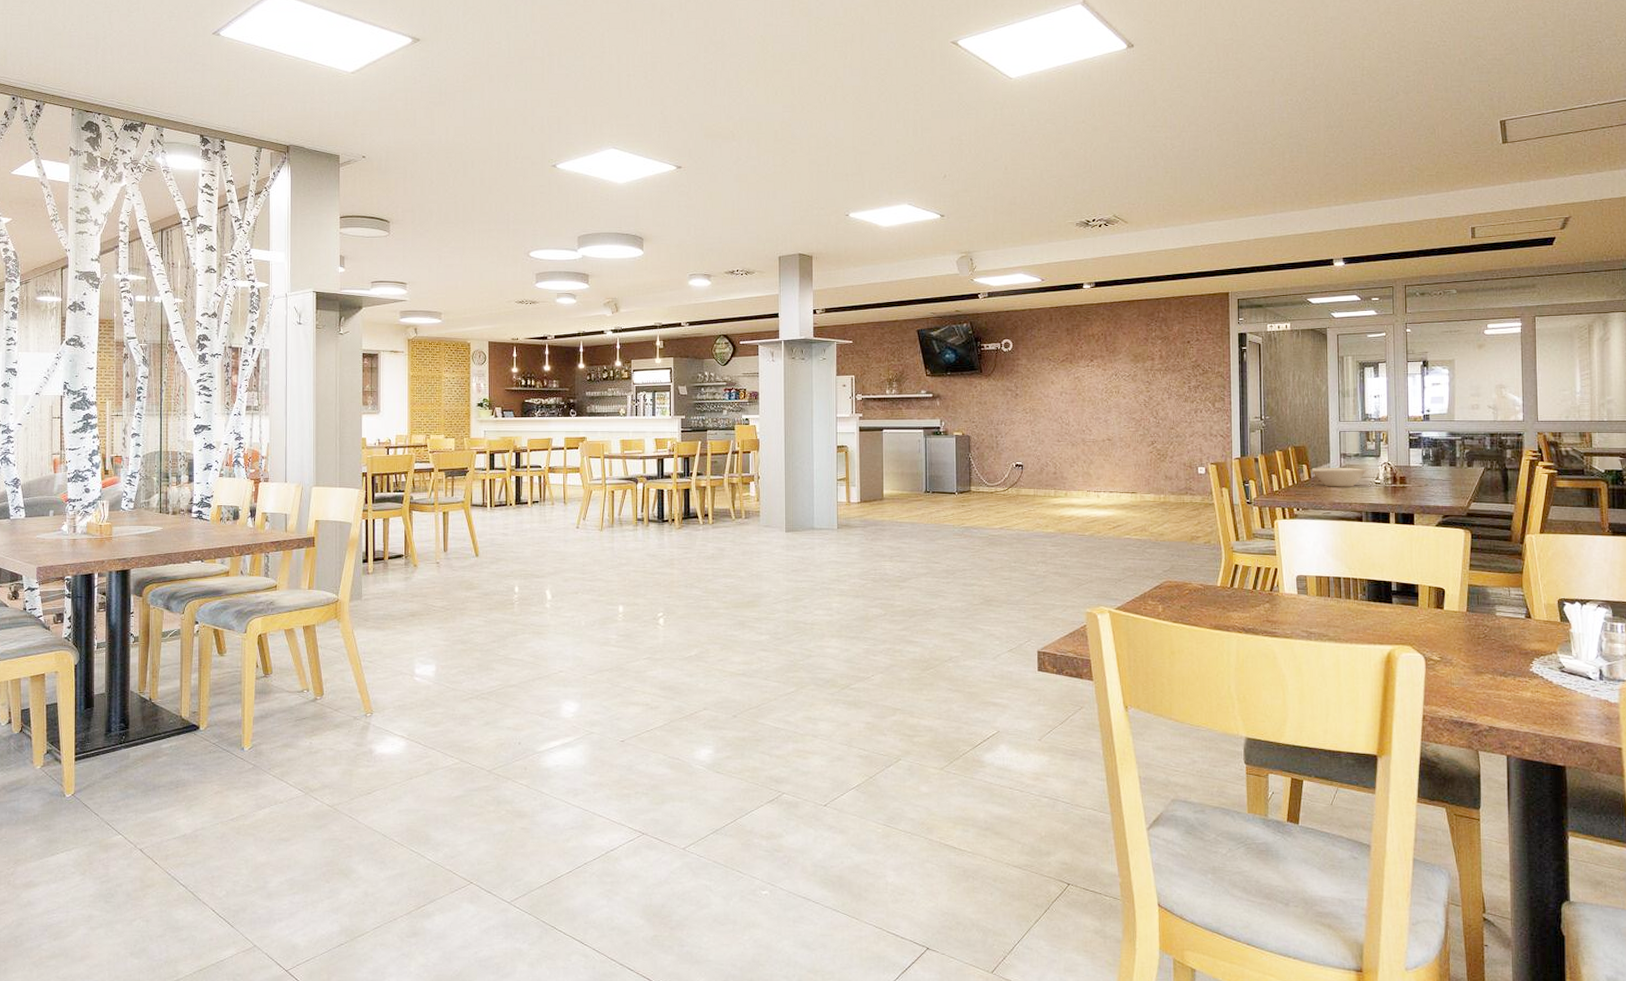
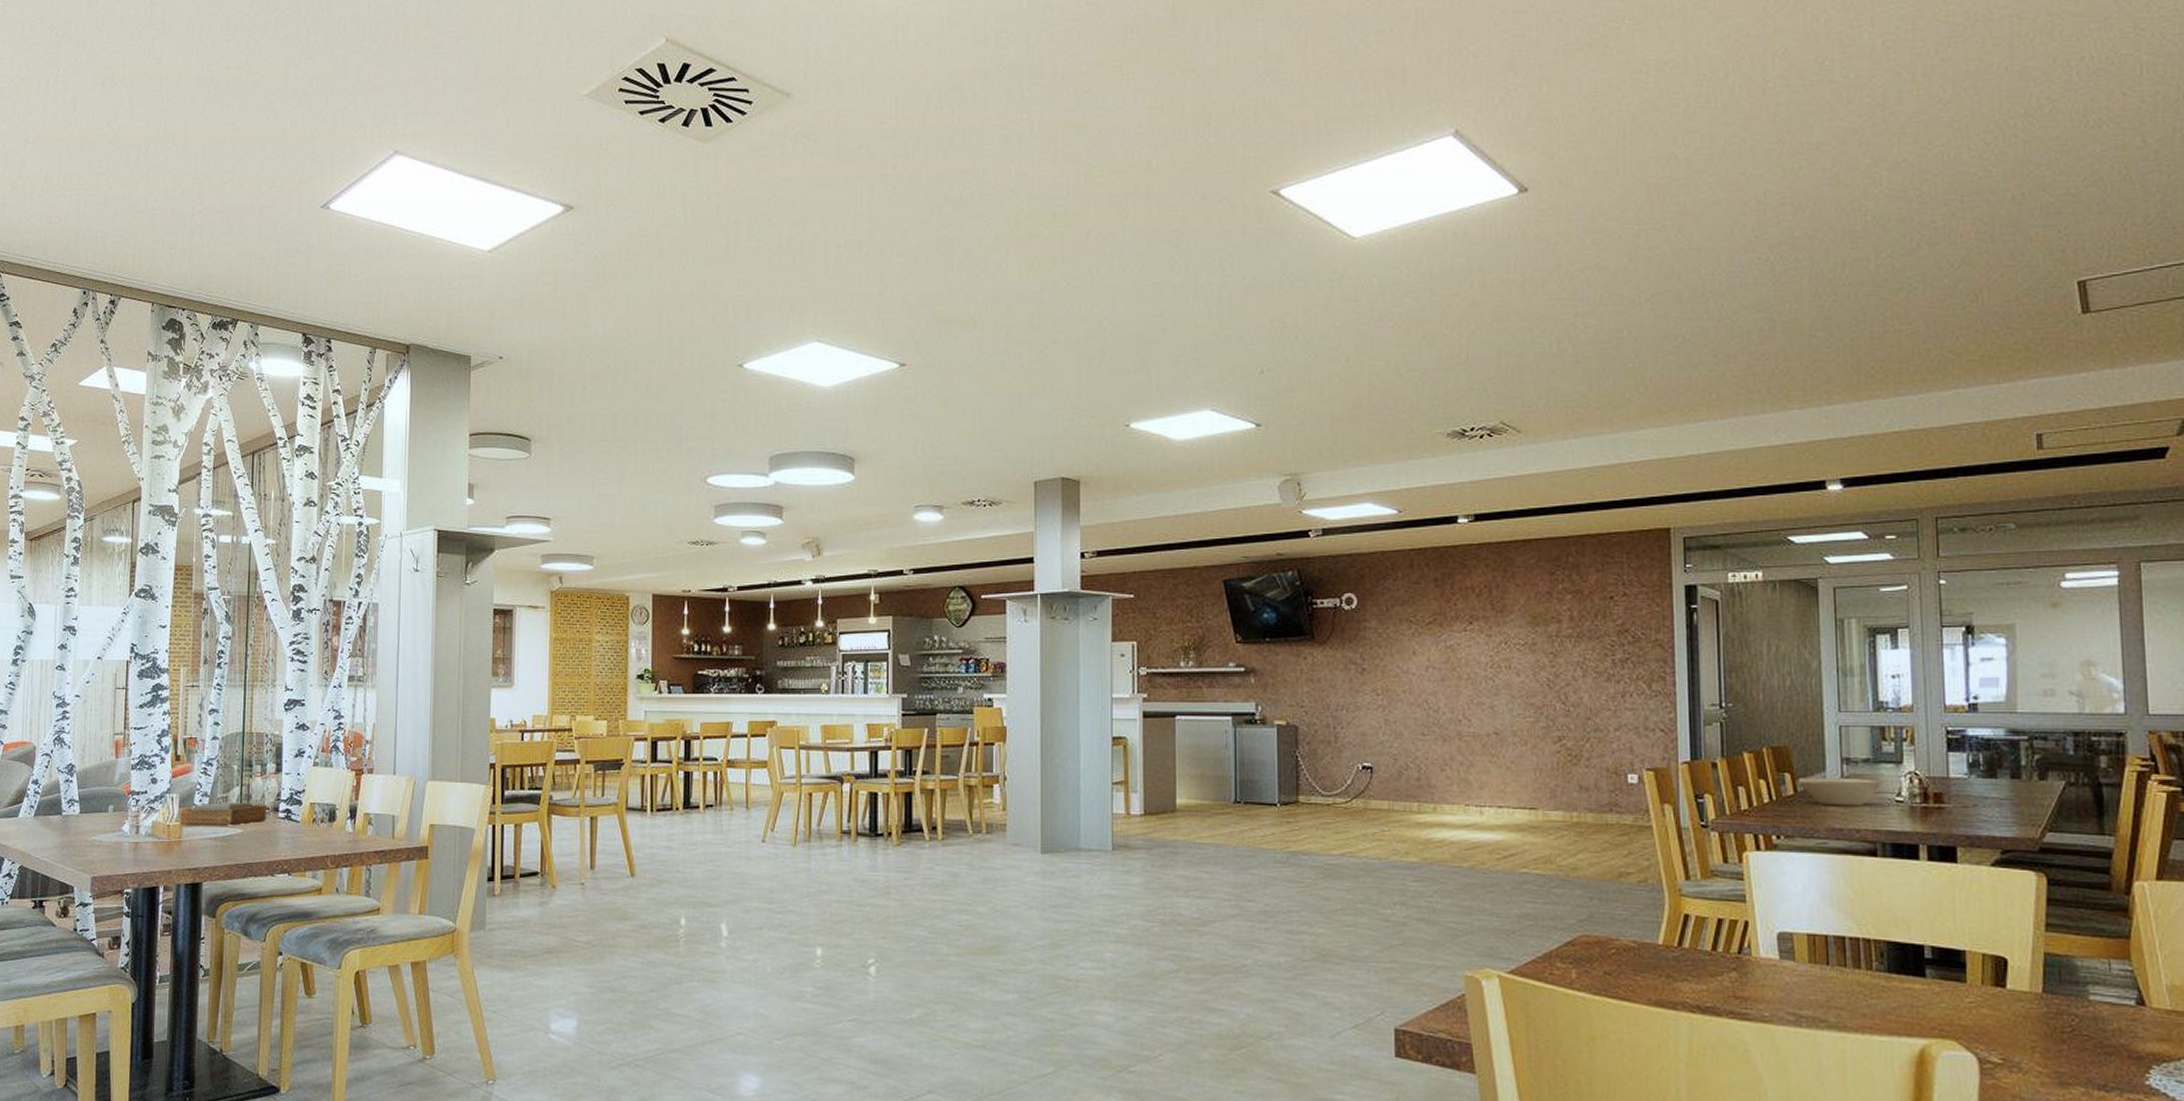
napkin holder: none [110,506,182,526] -> present [180,802,267,827]

